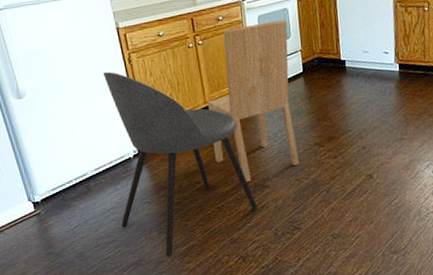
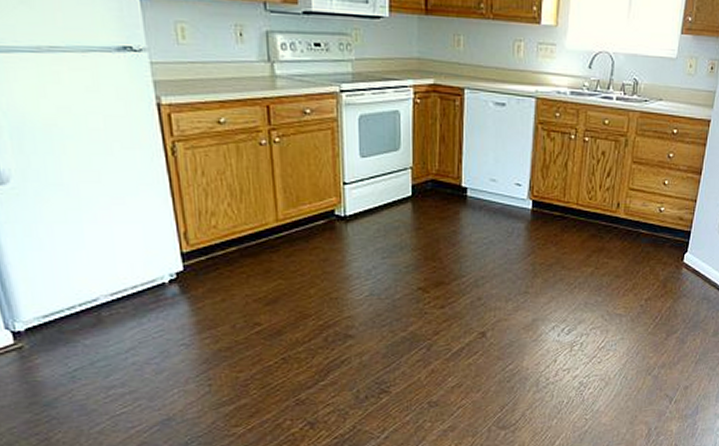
dining chair: present [104,71,258,257] -> none [133,162,336,418]
dining chair: present [207,19,299,183] -> none [280,124,398,329]

